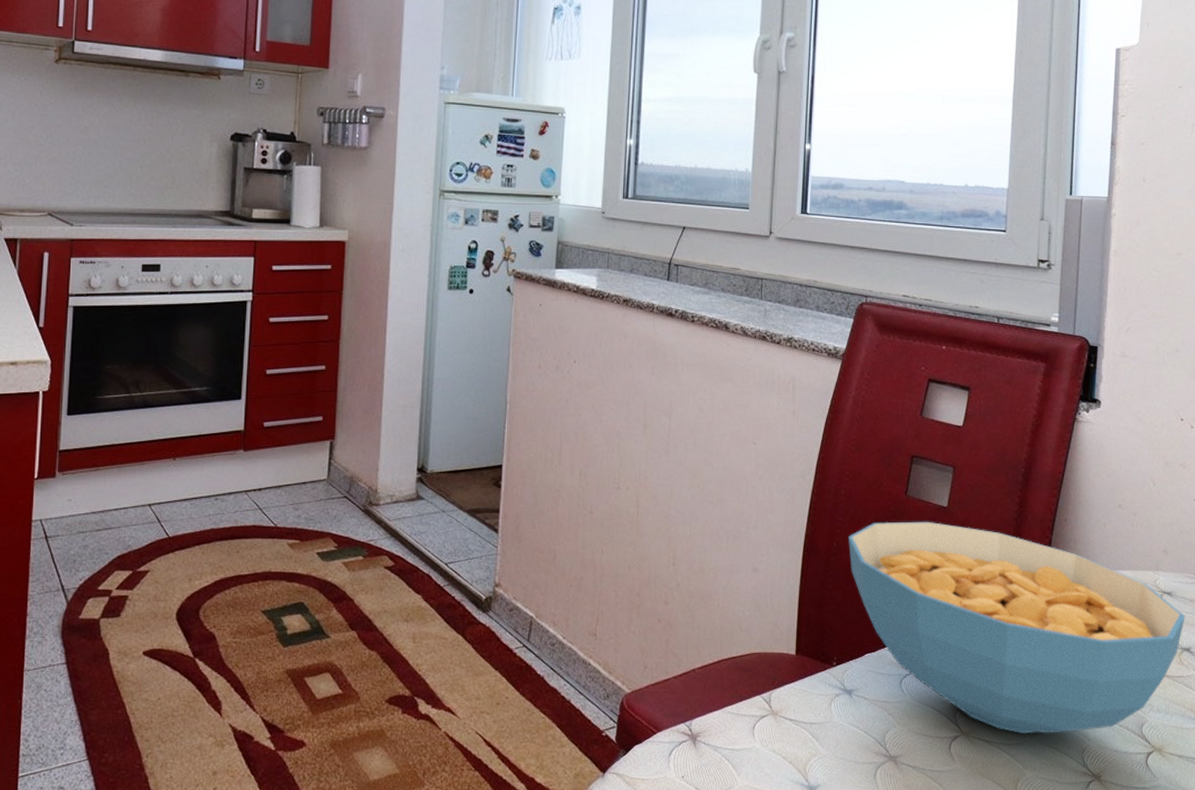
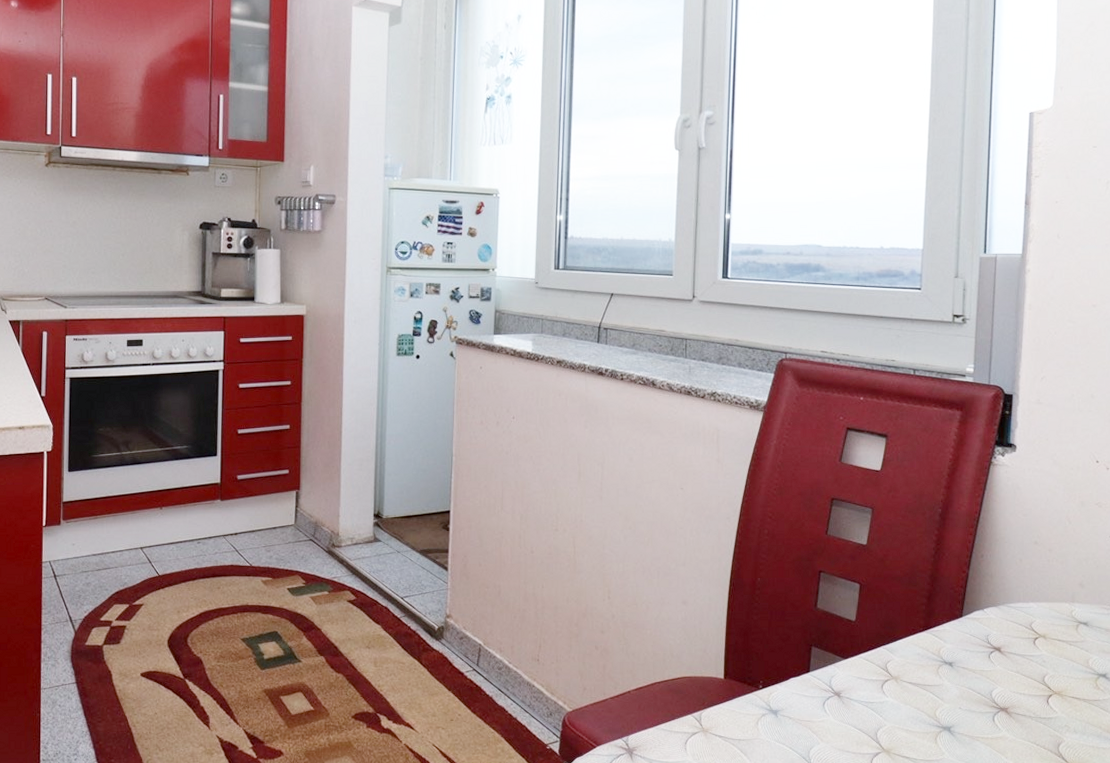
cereal bowl: present [848,521,1185,734] -> none [772,558,1101,752]

